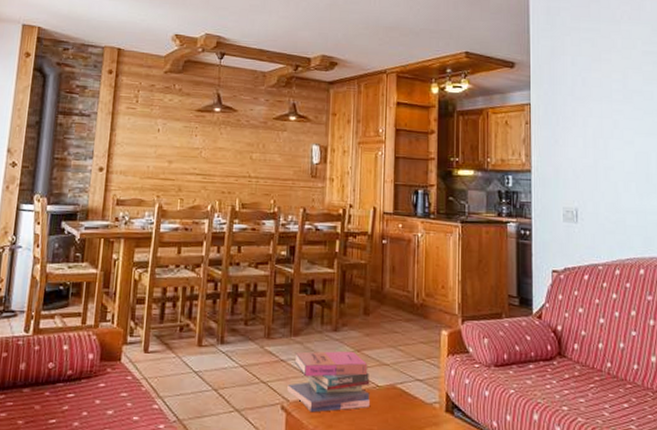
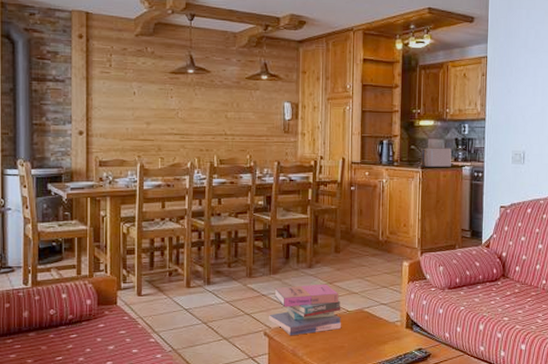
toaster: none [460,199,496,224] -> present [421,147,452,168]

